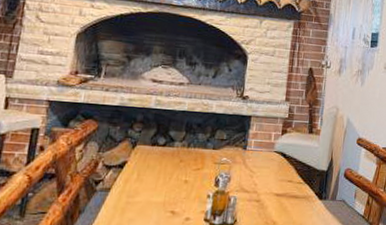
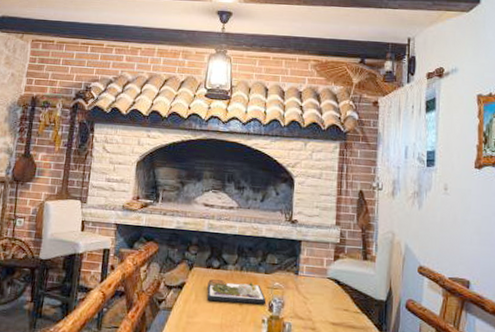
dinner plate: none [150,157,212,181] -> present [207,279,266,305]

